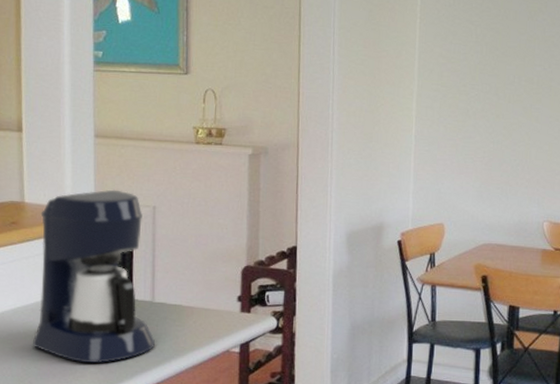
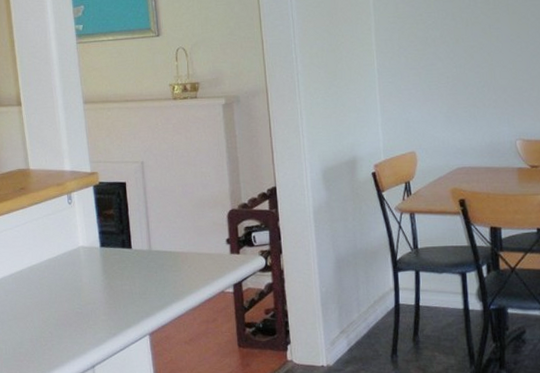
coffee maker: present [32,189,156,364] -> none [44,149,157,312]

